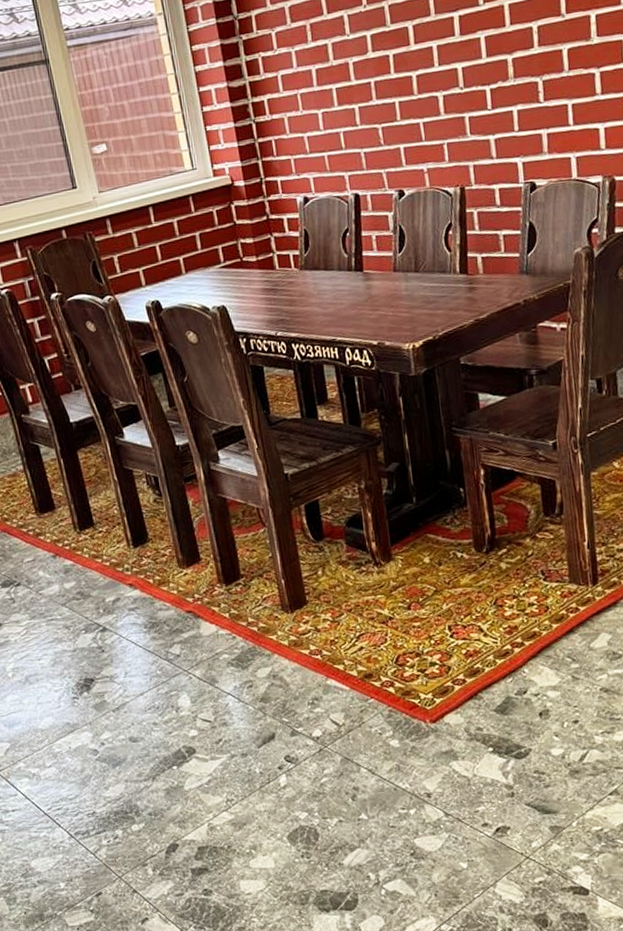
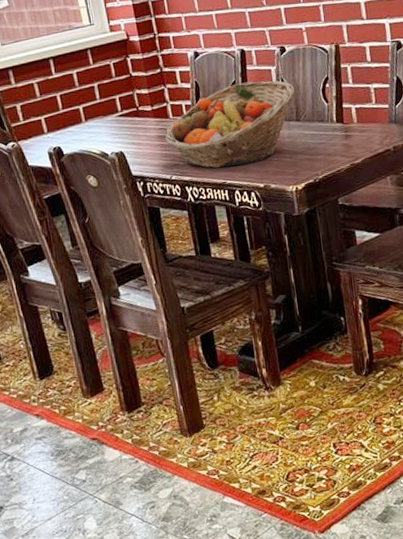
fruit basket: none [271,227,414,324] -> present [165,80,295,169]

